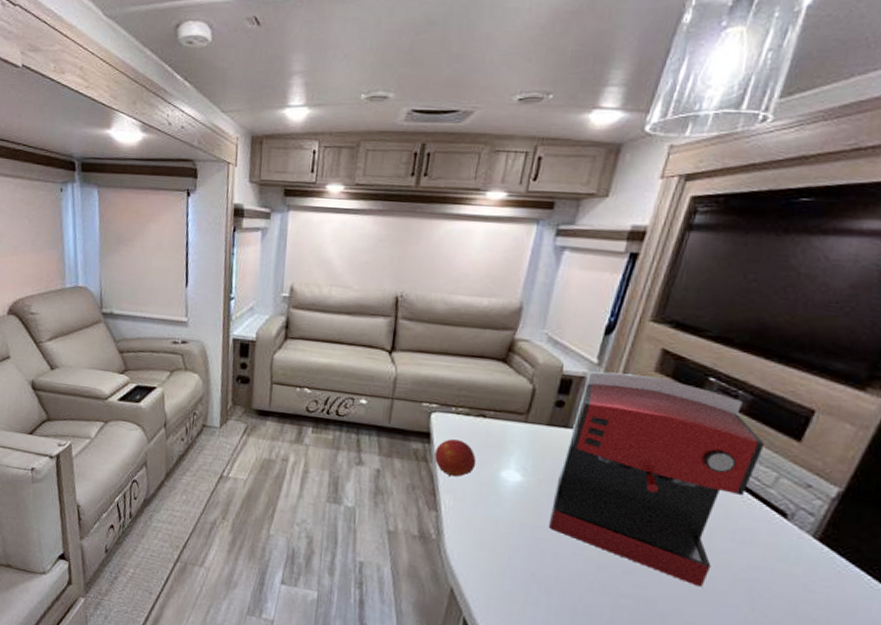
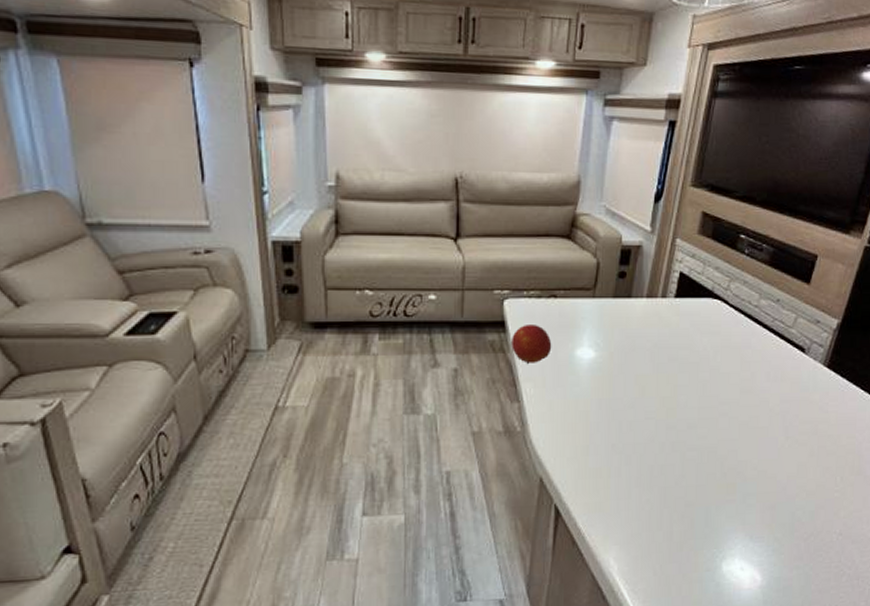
coffee maker: present [548,371,765,587] -> none [622,238,785,427]

